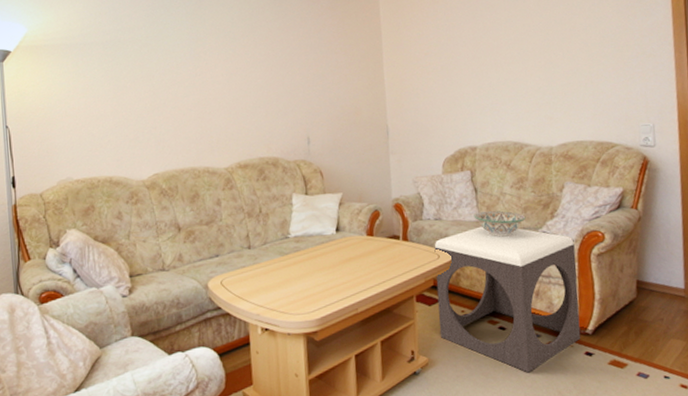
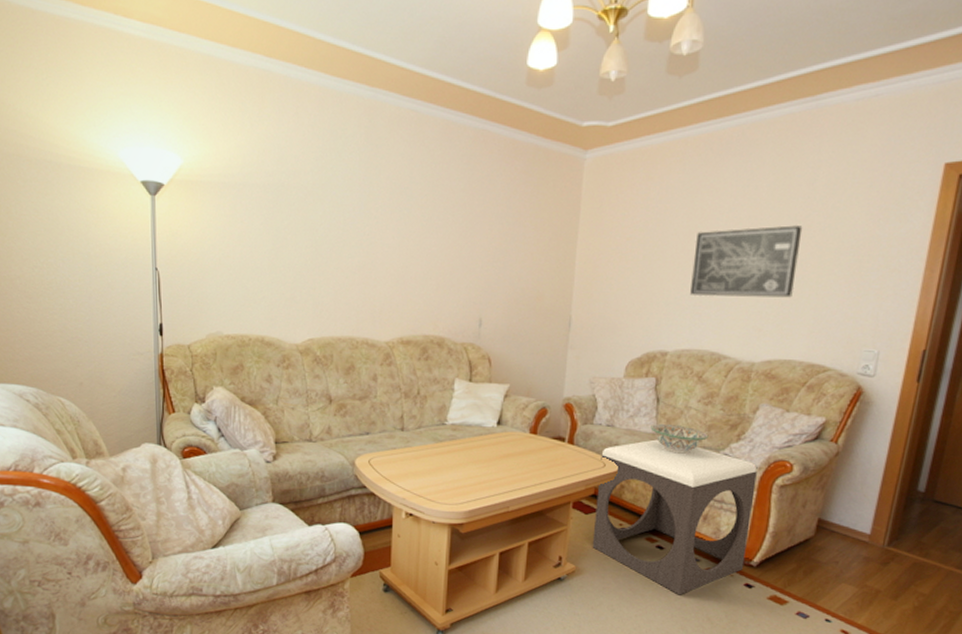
wall art: none [482,27,573,95] -> present [690,225,803,298]

